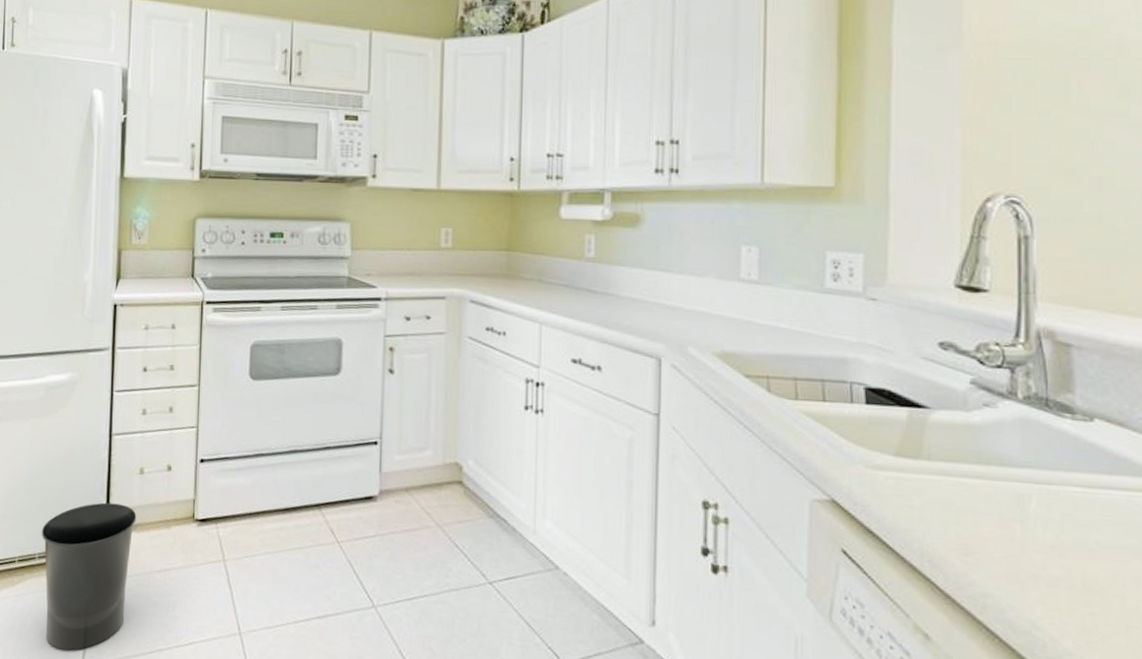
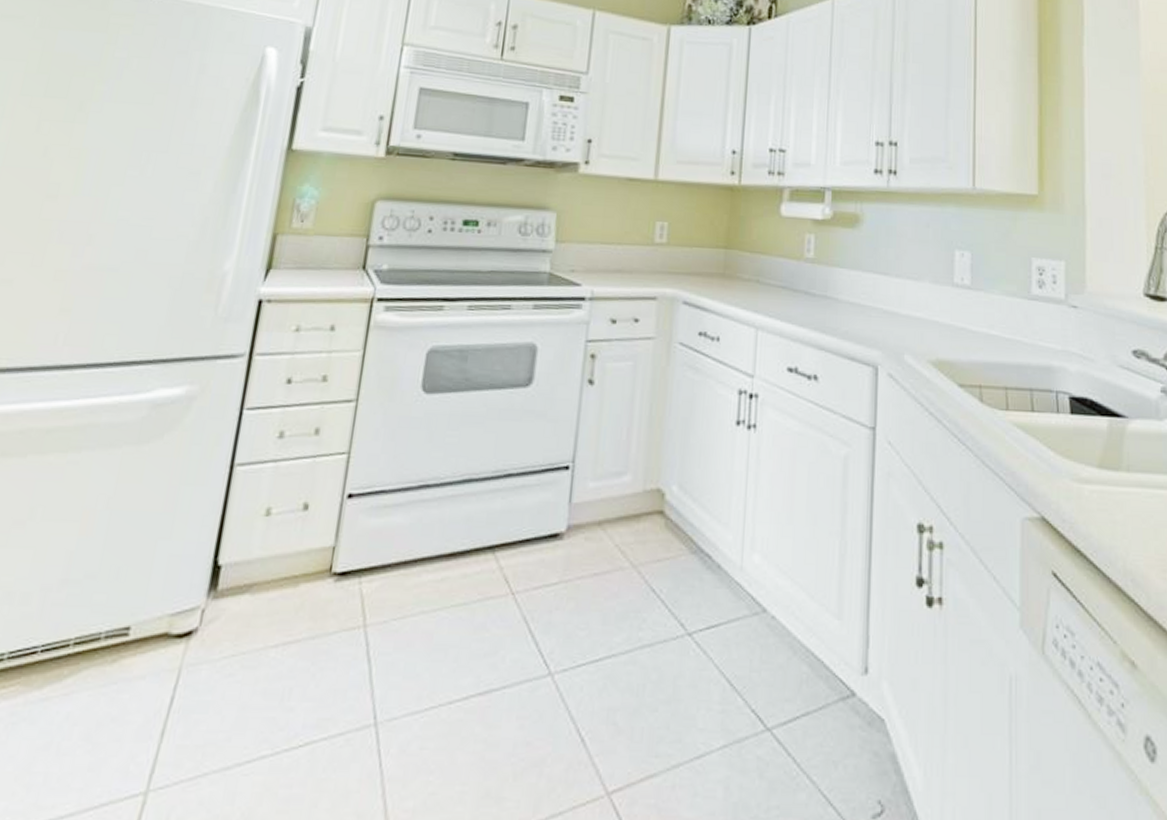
waste bin: present [41,502,137,651] -> none [97,556,254,770]

